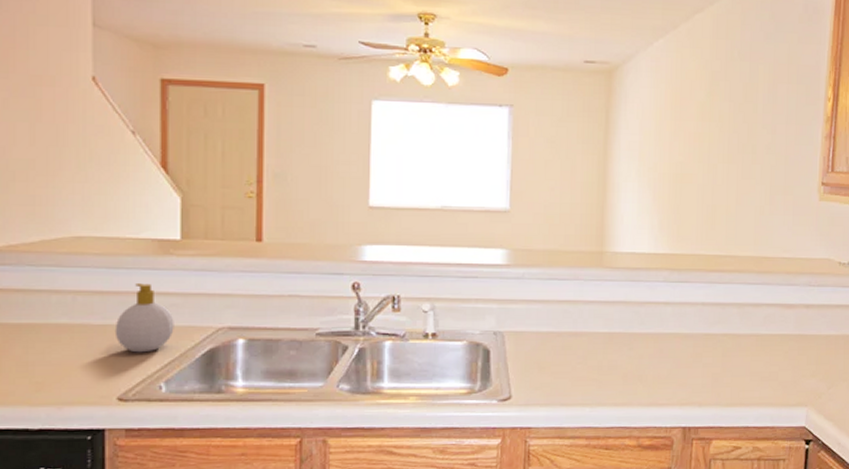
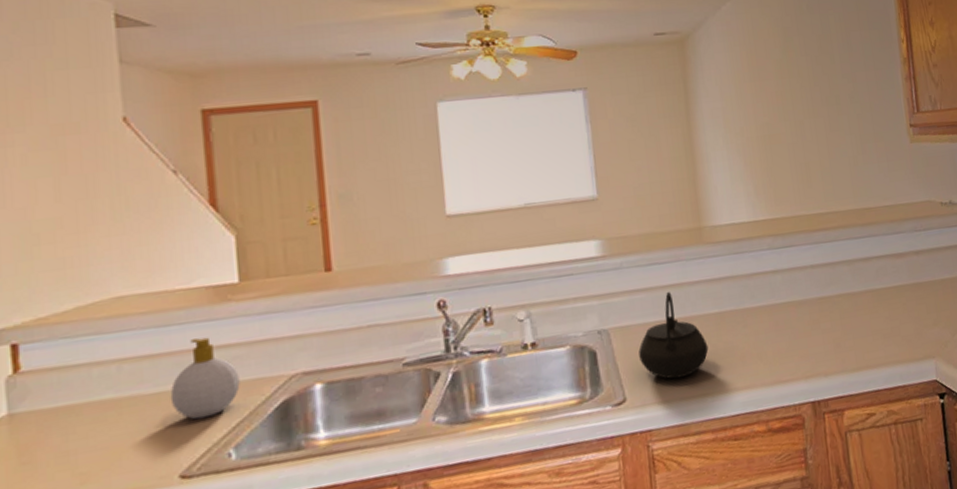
kettle: none [529,306,594,386] -> present [638,291,709,379]

